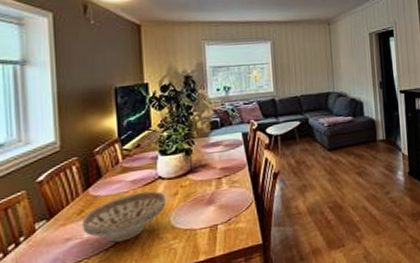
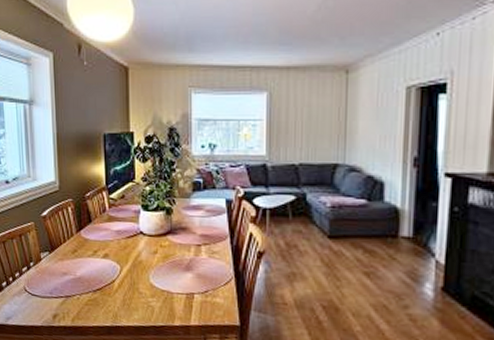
decorative bowl: present [81,191,167,243] -> none [75,243,147,288]

